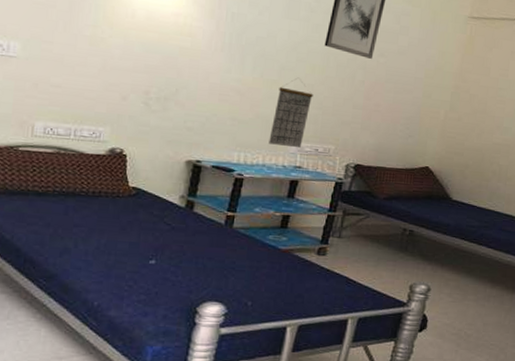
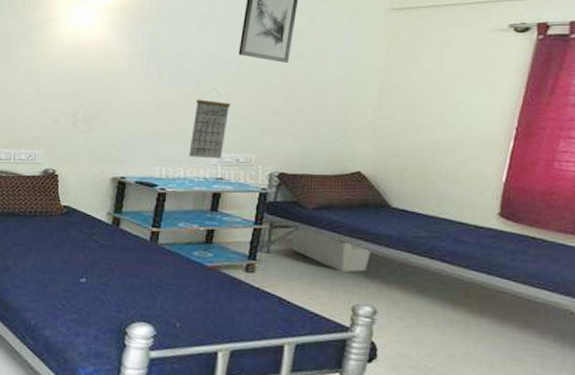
storage bin: none [361,215,431,256] -> present [292,228,371,272]

